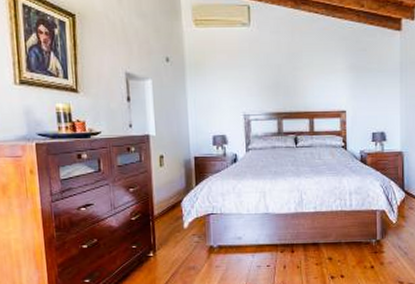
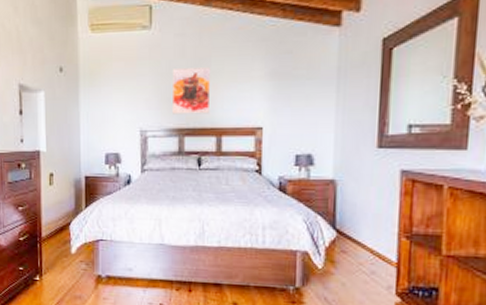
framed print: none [271,61,302,101] -> present [173,67,210,115]

